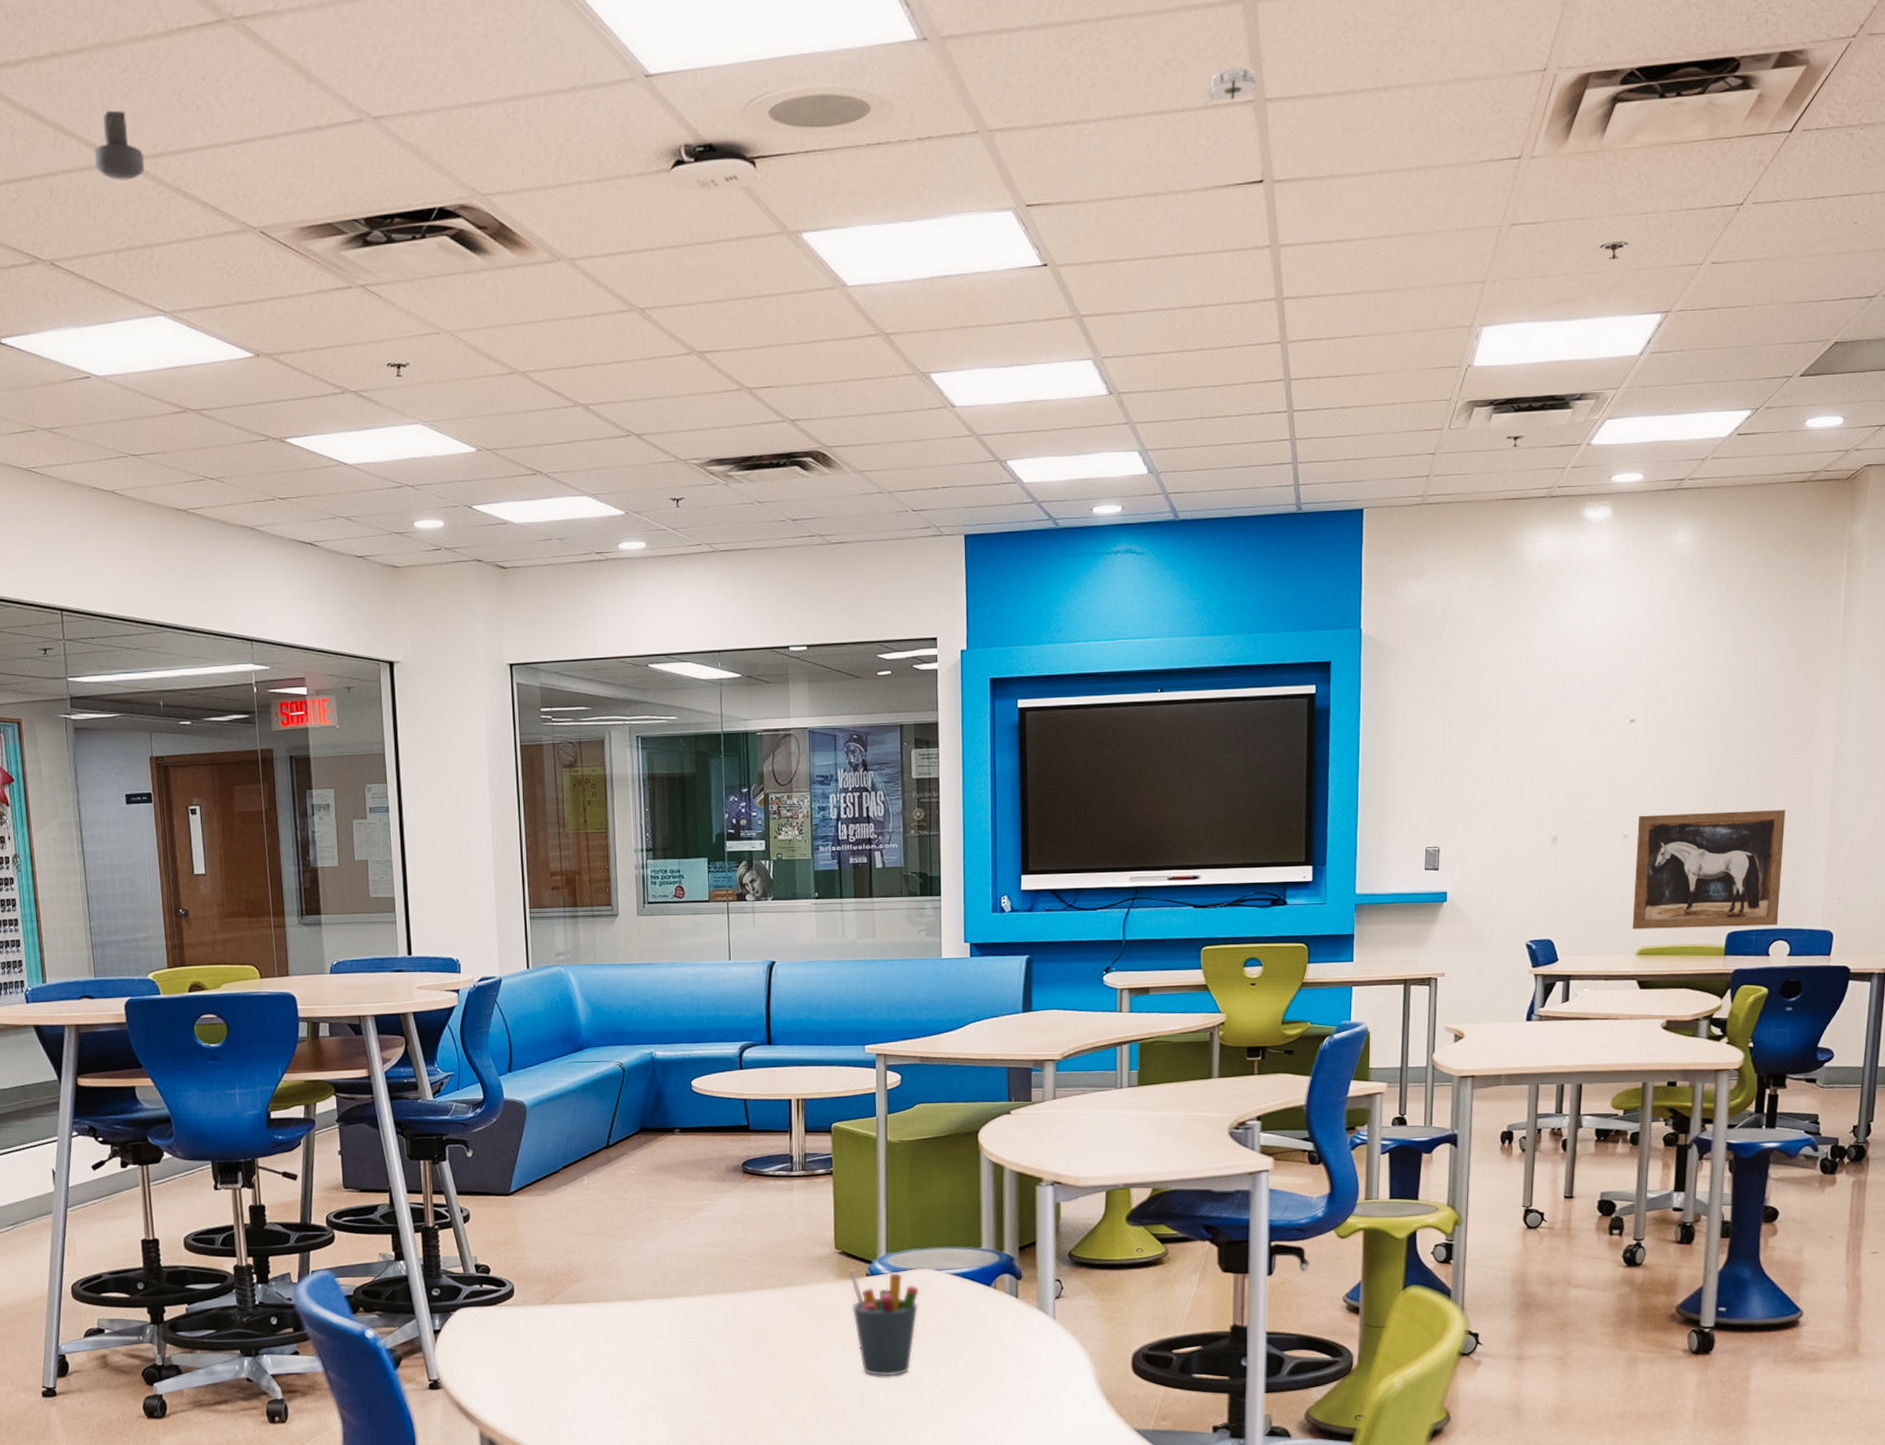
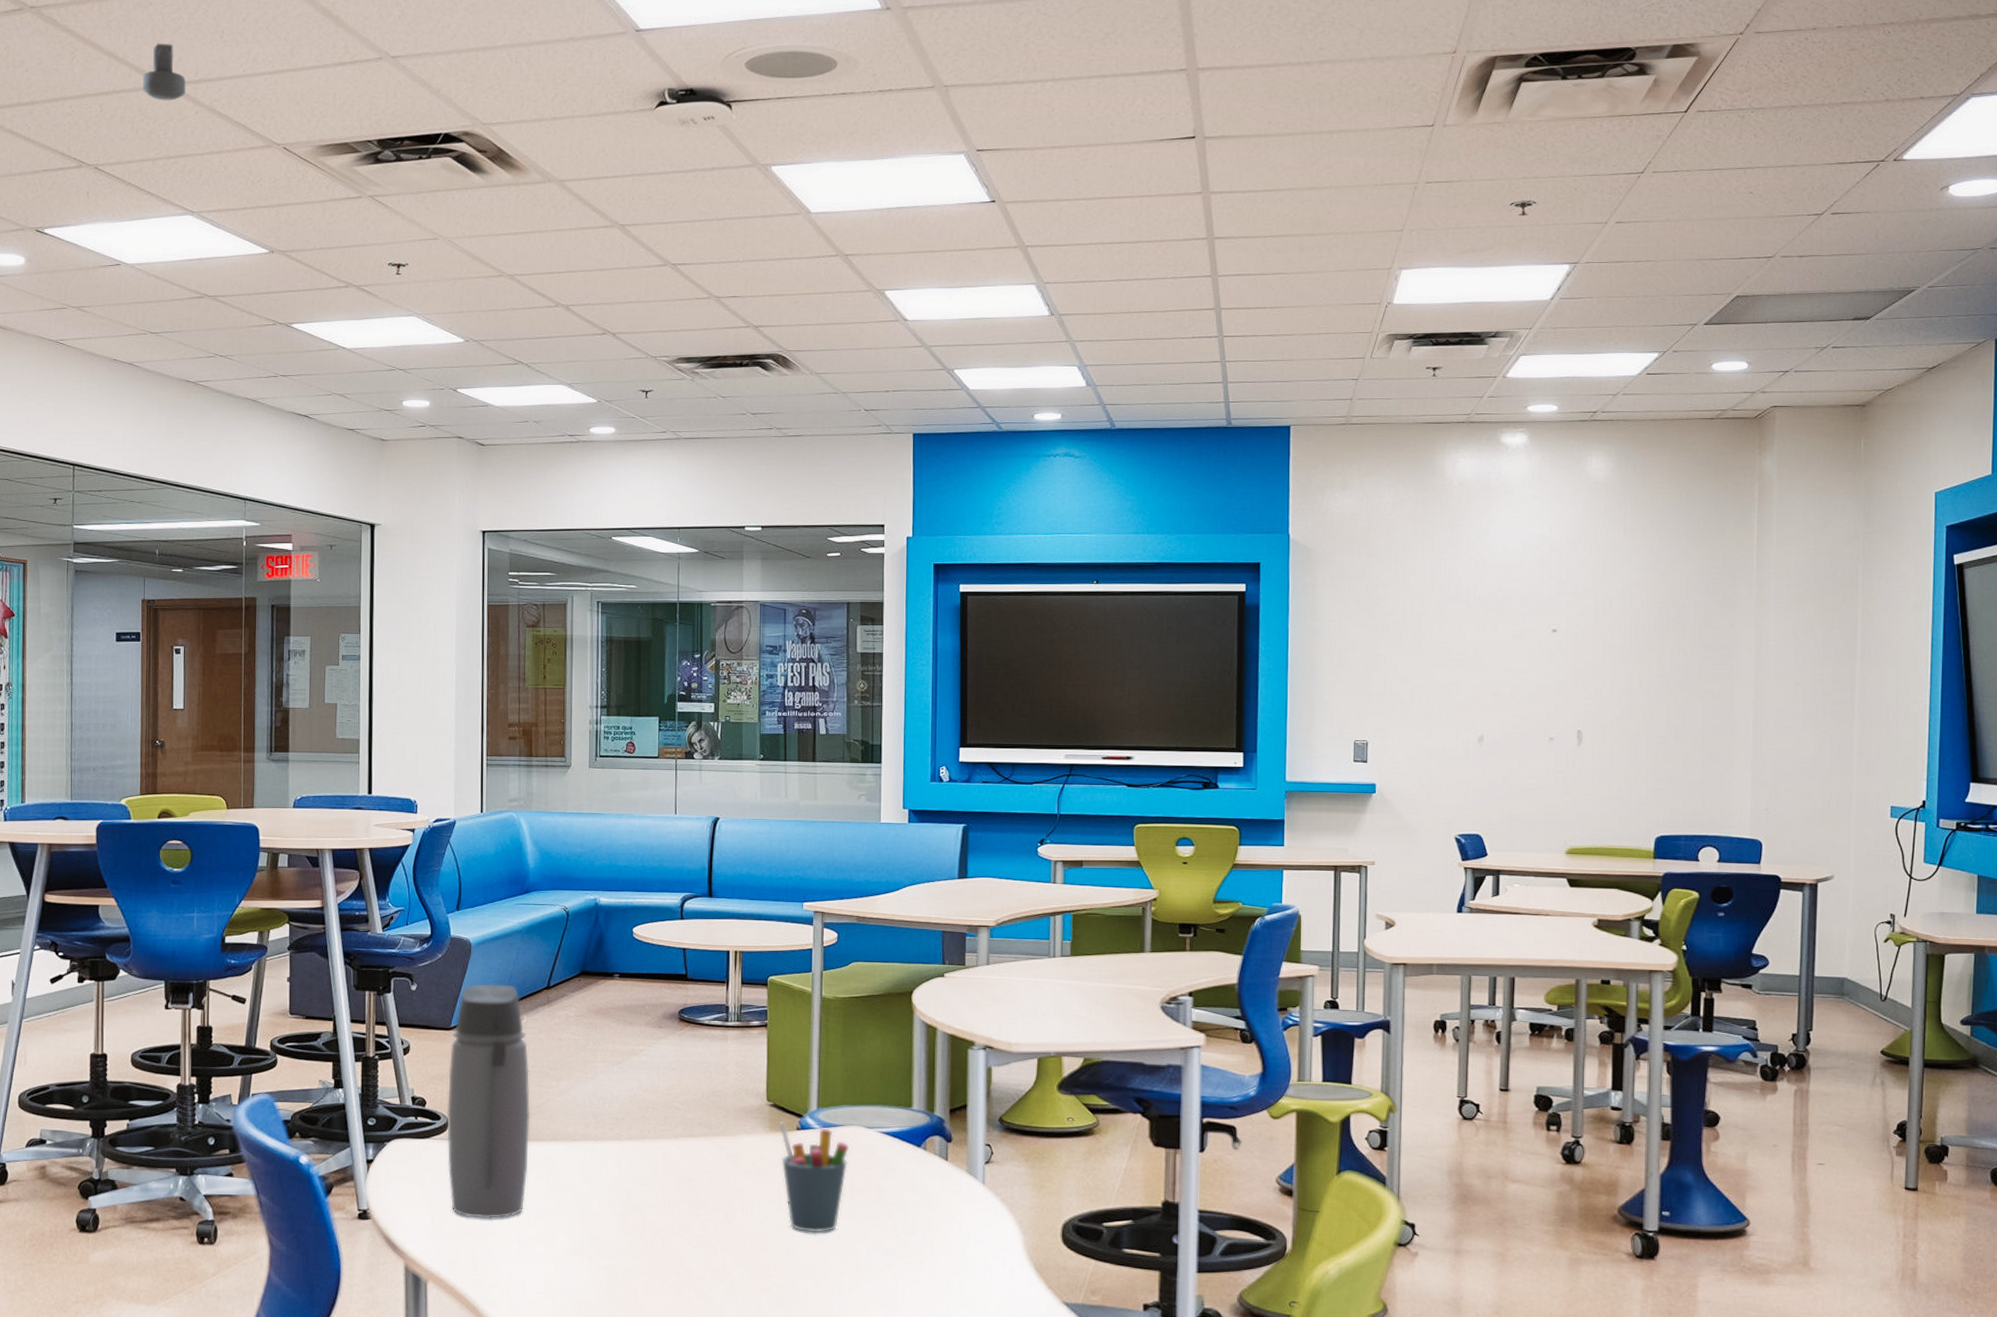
water bottle: none [511,1146,598,1382] -> present [446,984,531,1219]
smoke detector: present [1204,67,1260,104] -> none [1141,41,1193,71]
wall art: present [1632,810,1786,930] -> none [1560,720,1709,832]

